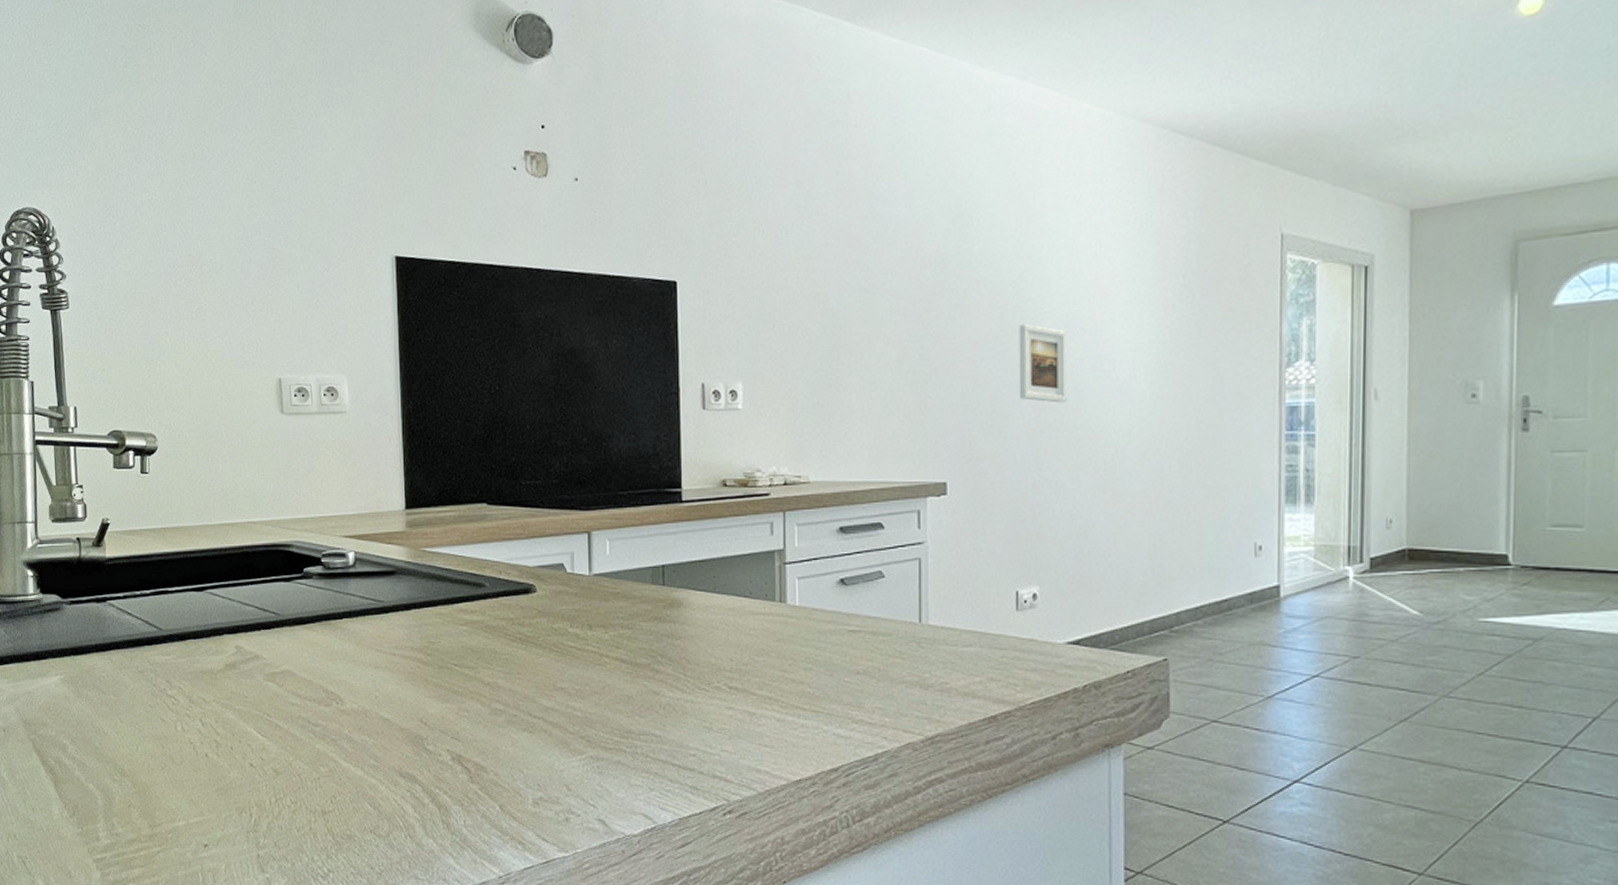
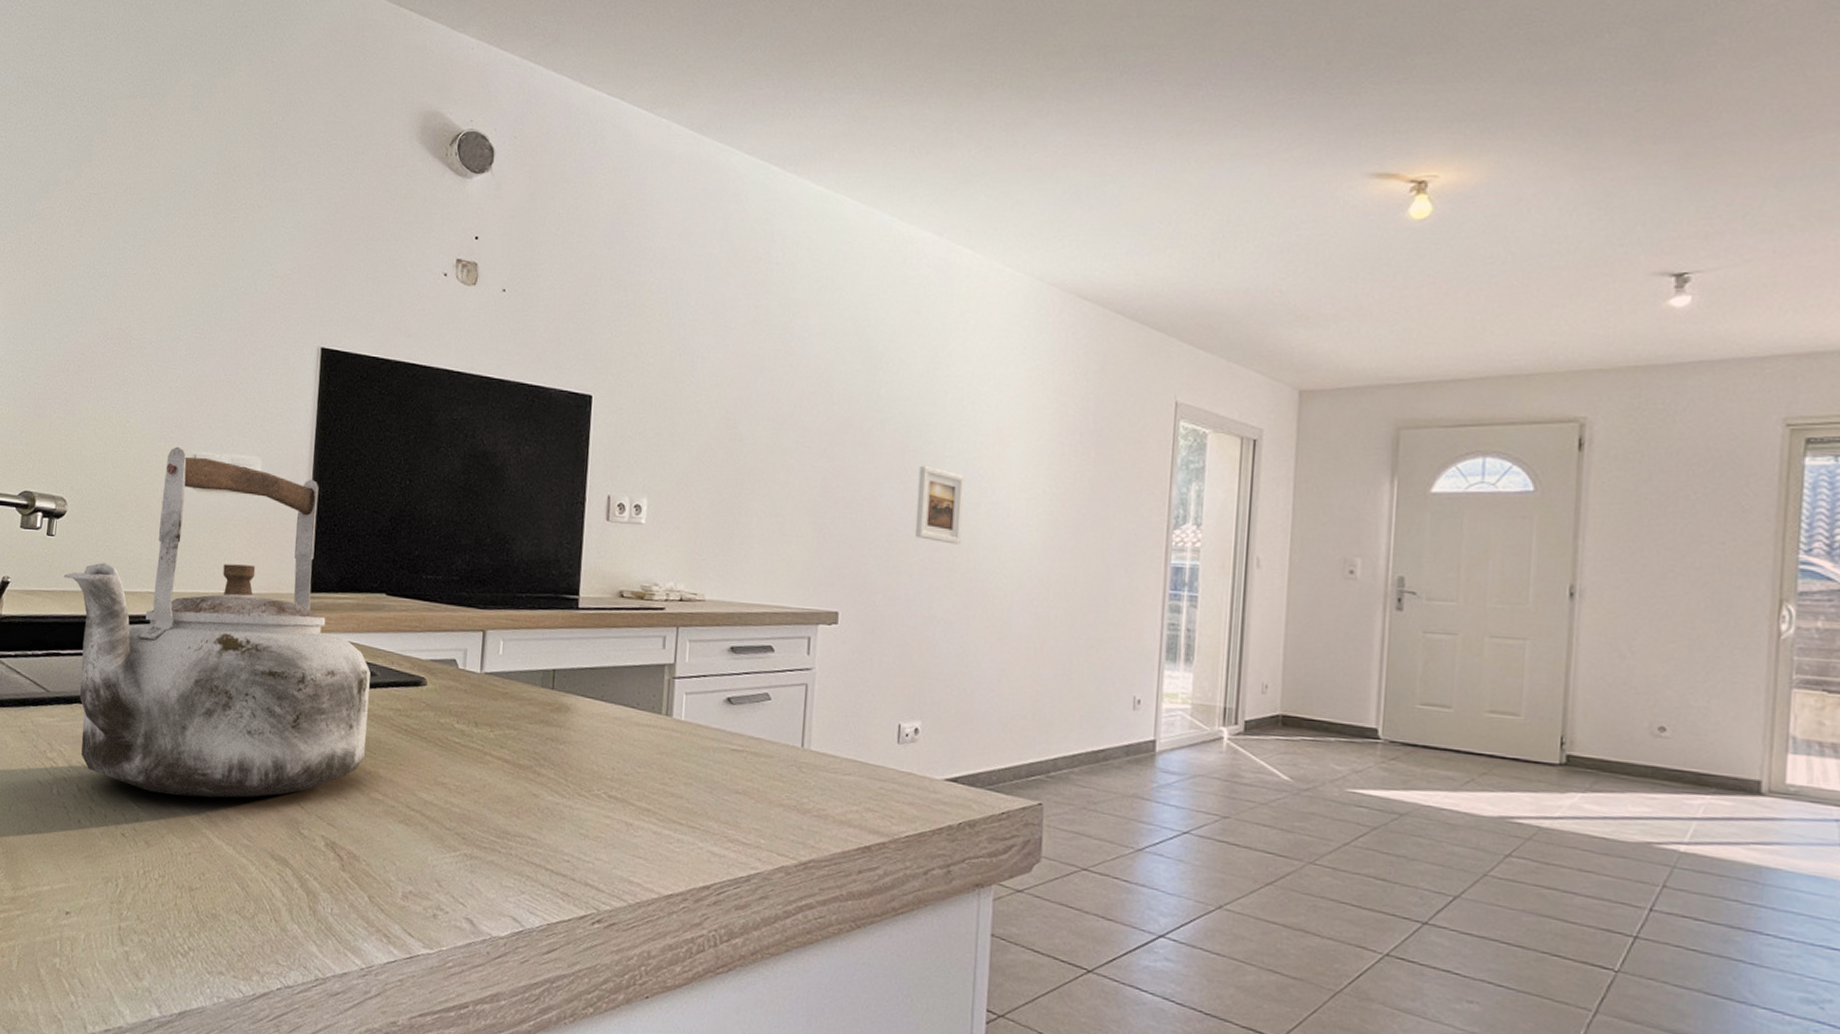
kettle: none [162,371,481,723] -> present [63,446,371,798]

